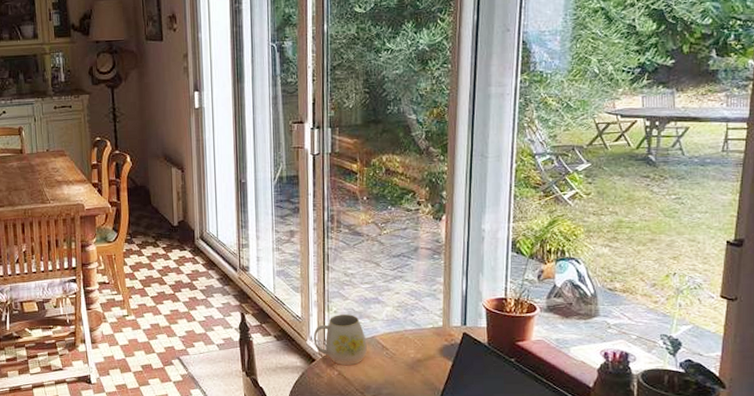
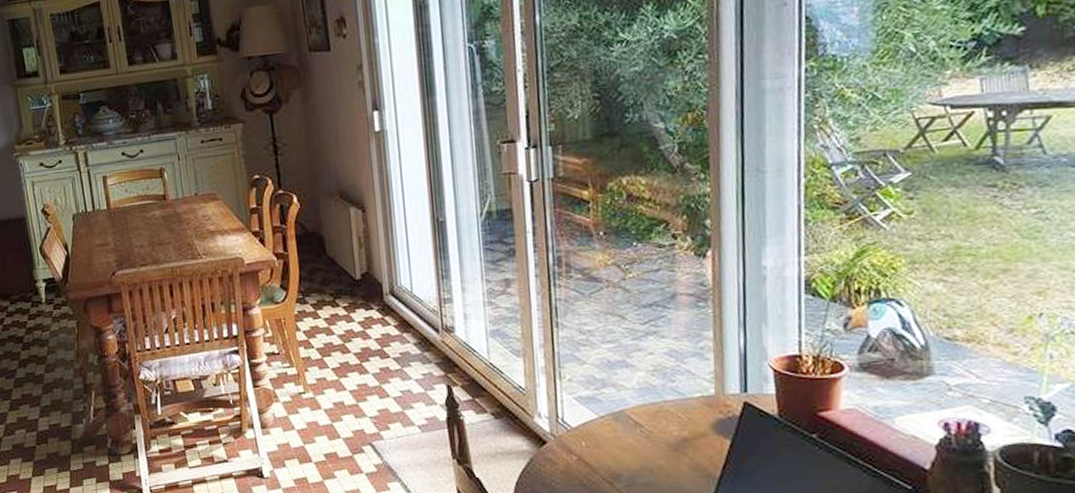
mug: present [313,314,368,366] -> none [542,383,615,449]

